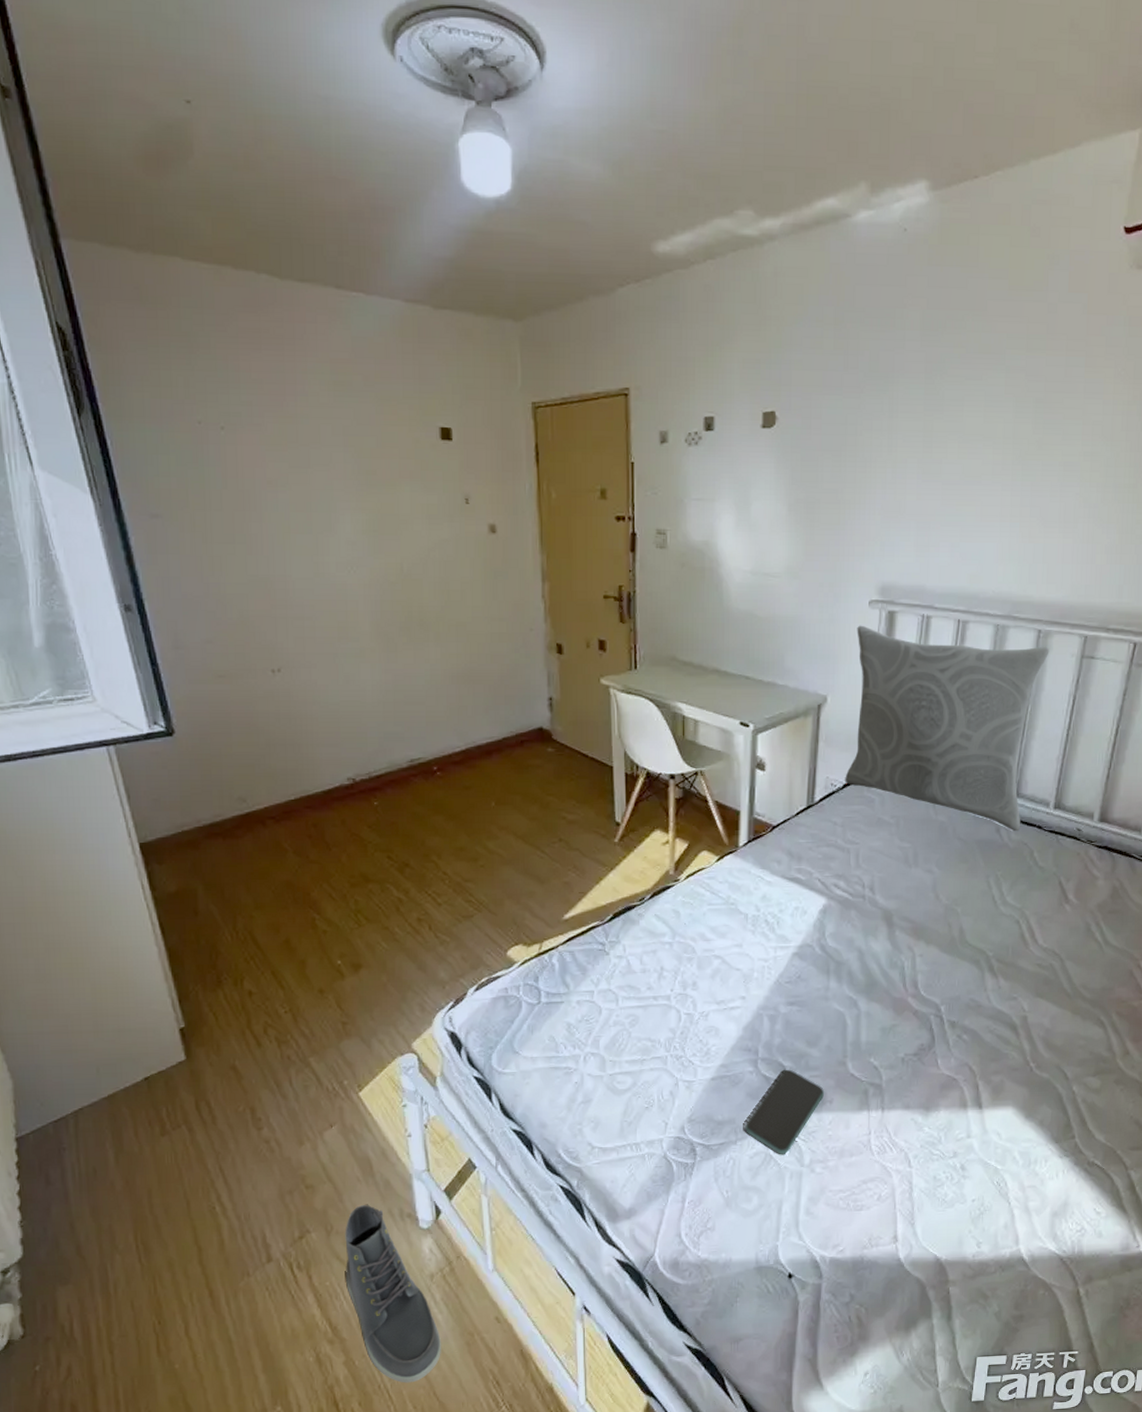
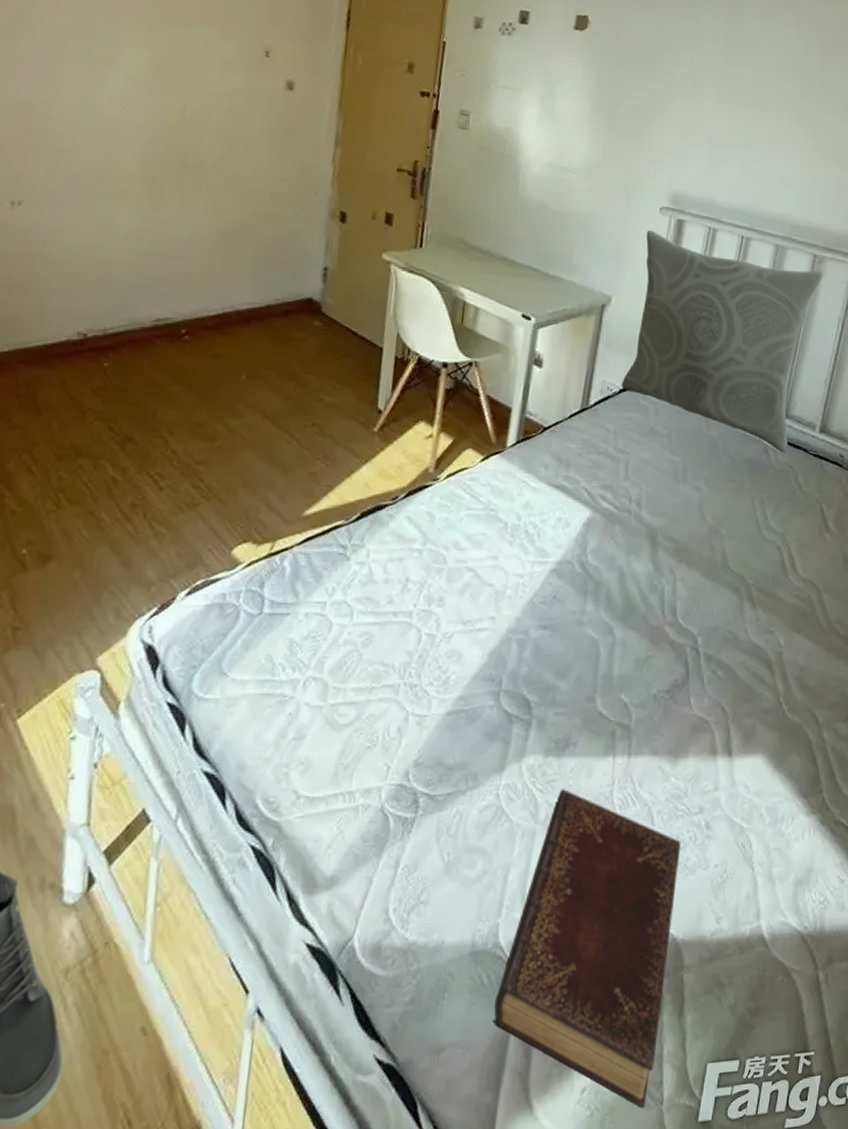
smartphone: present [745,1069,825,1155] -> none [477,704,570,809]
book: none [781,1139,938,1390] -> present [494,789,681,1109]

